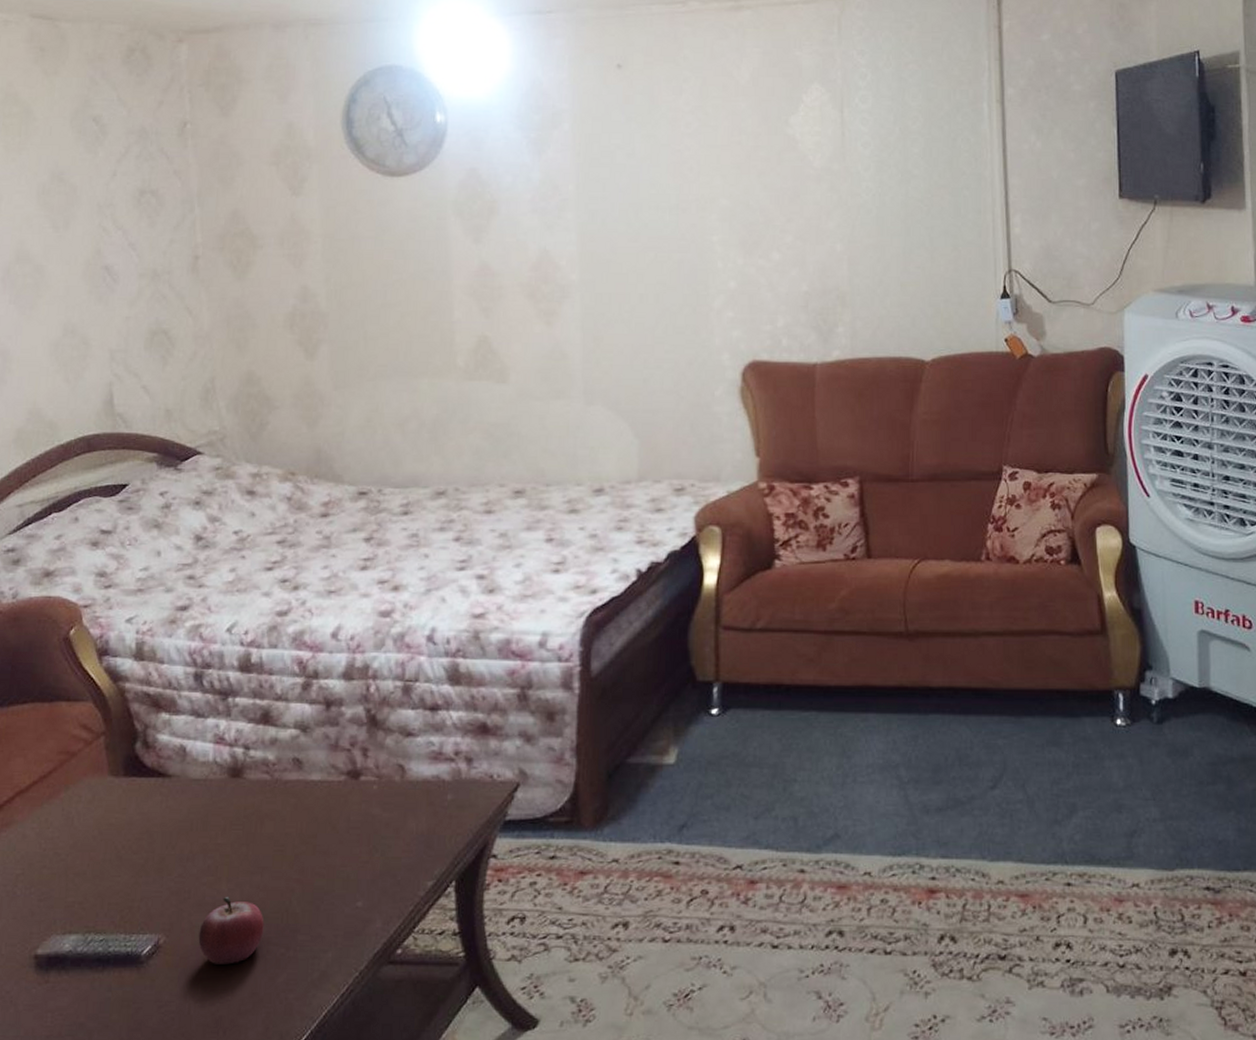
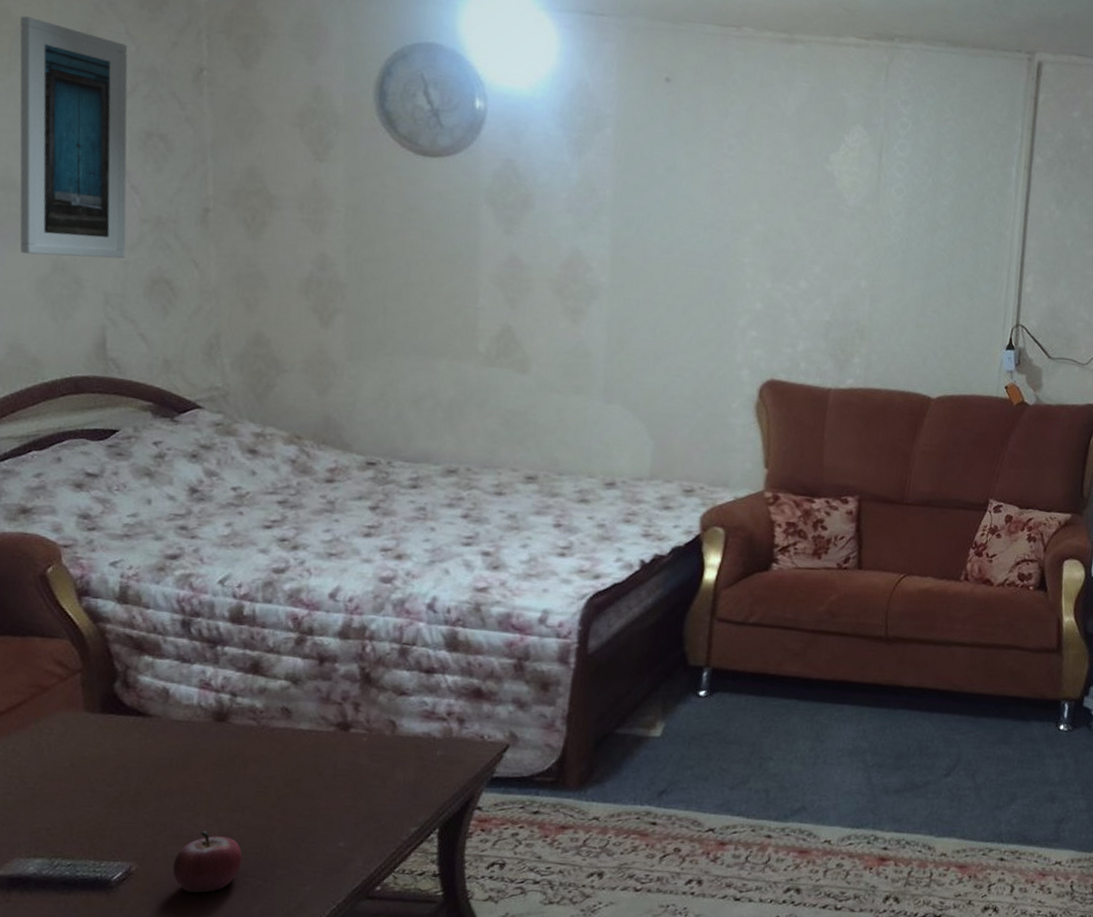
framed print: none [27,98,127,321] -> present [20,16,128,259]

